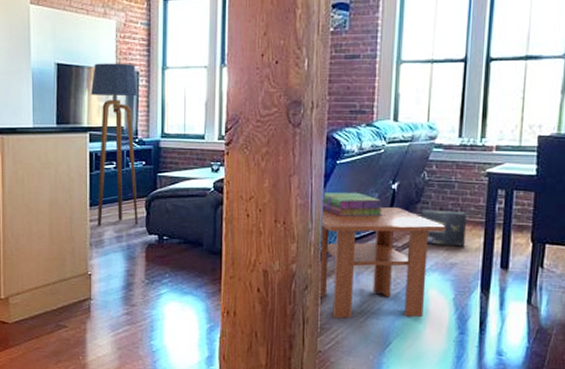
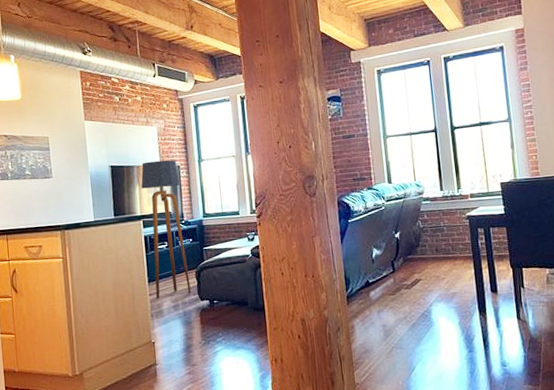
coffee table: present [318,207,445,319] -> none [343,252,442,353]
stack of books: present [323,192,383,217] -> none [342,243,391,265]
box: present [420,210,468,247] -> none [421,250,461,280]

